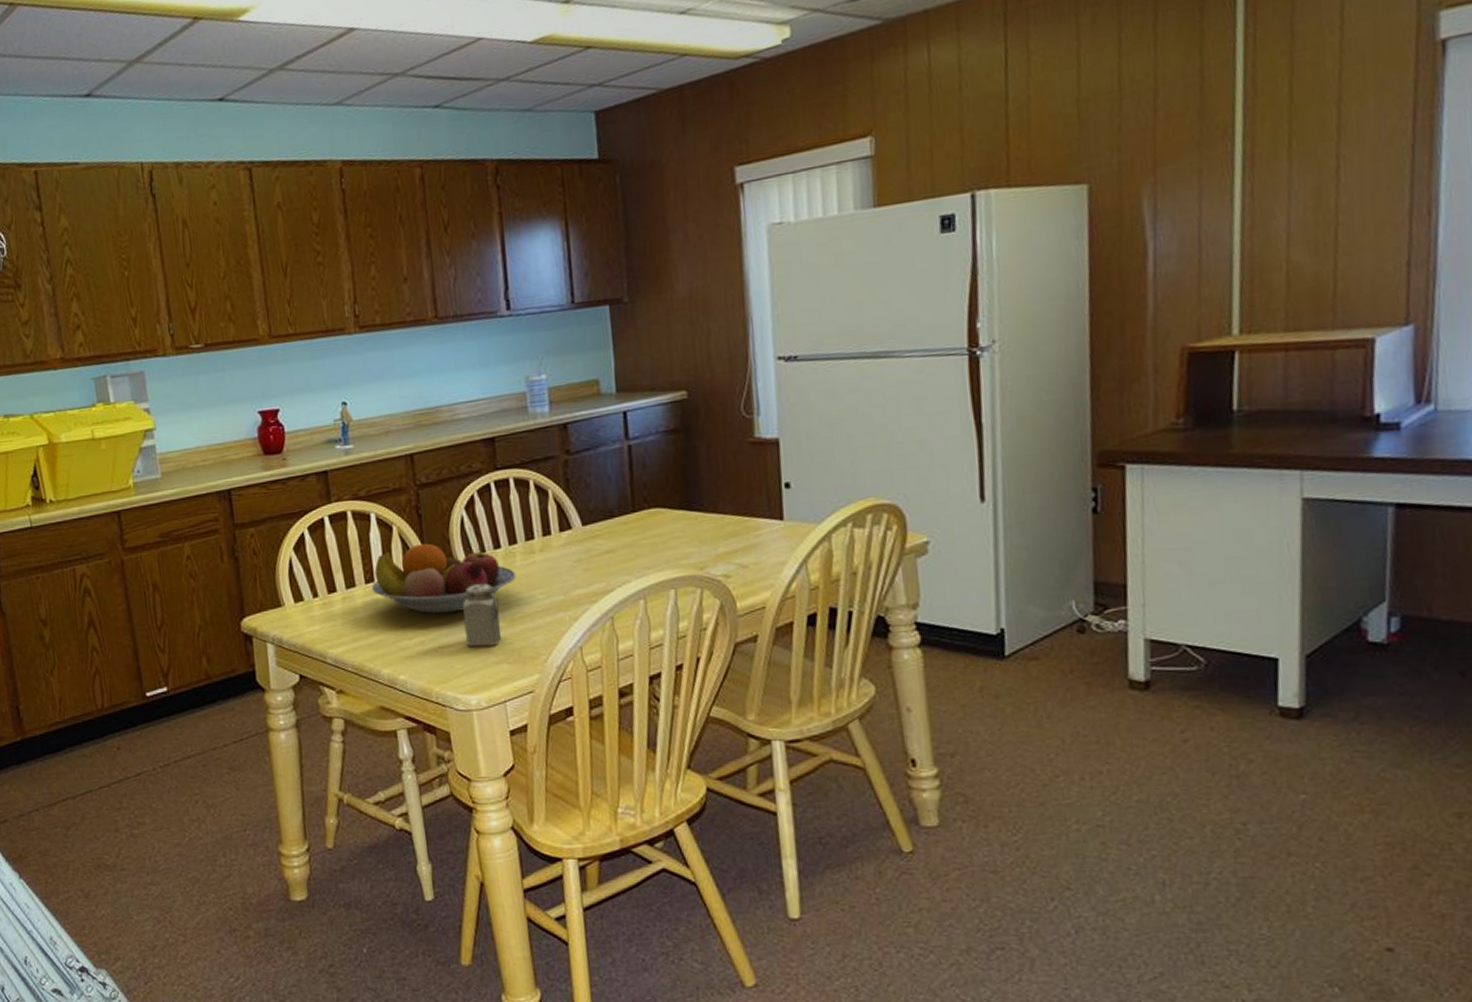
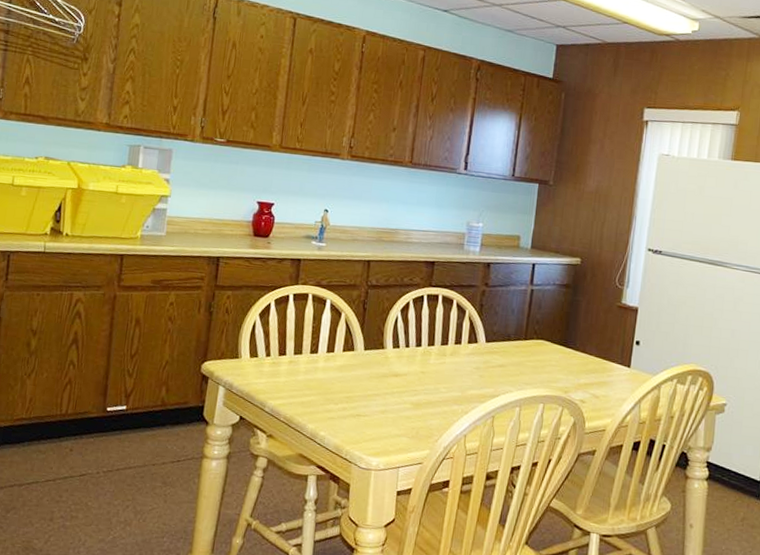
fruit bowl: present [372,543,517,614] -> none [314,330,429,390]
salt shaker: present [462,584,502,647] -> none [379,371,411,422]

